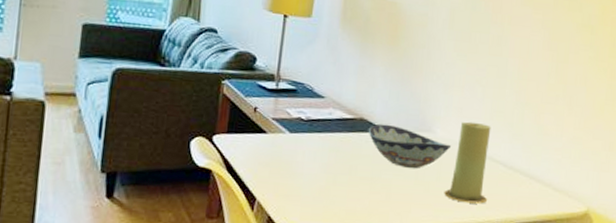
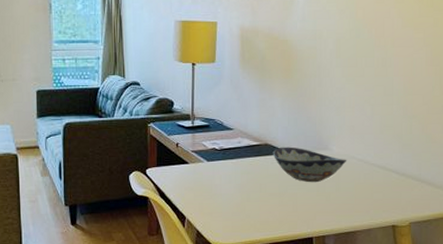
candle: present [444,121,491,204] -> none [344,137,383,208]

